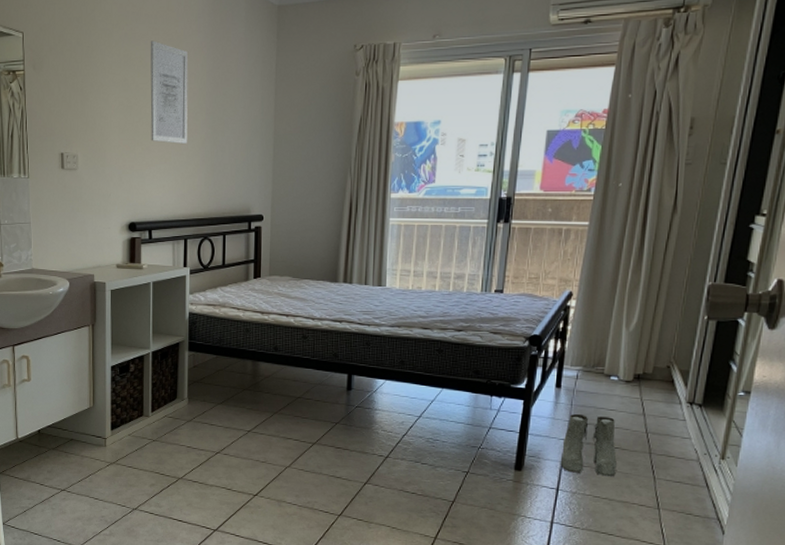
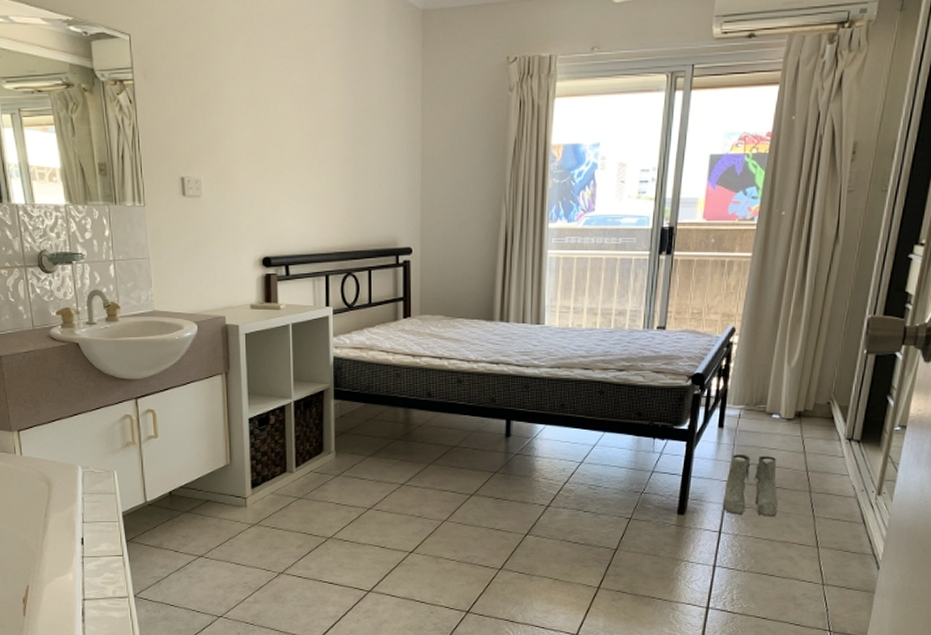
wall art: present [150,40,189,145] -> none [279,47,325,168]

